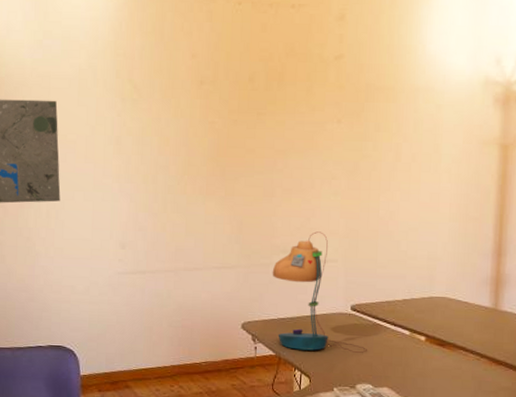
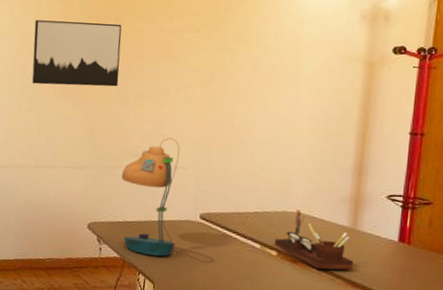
wall art: none [175,117,264,184] -> present [32,20,122,87]
desk organizer: none [422,294,497,351] -> present [274,210,354,271]

